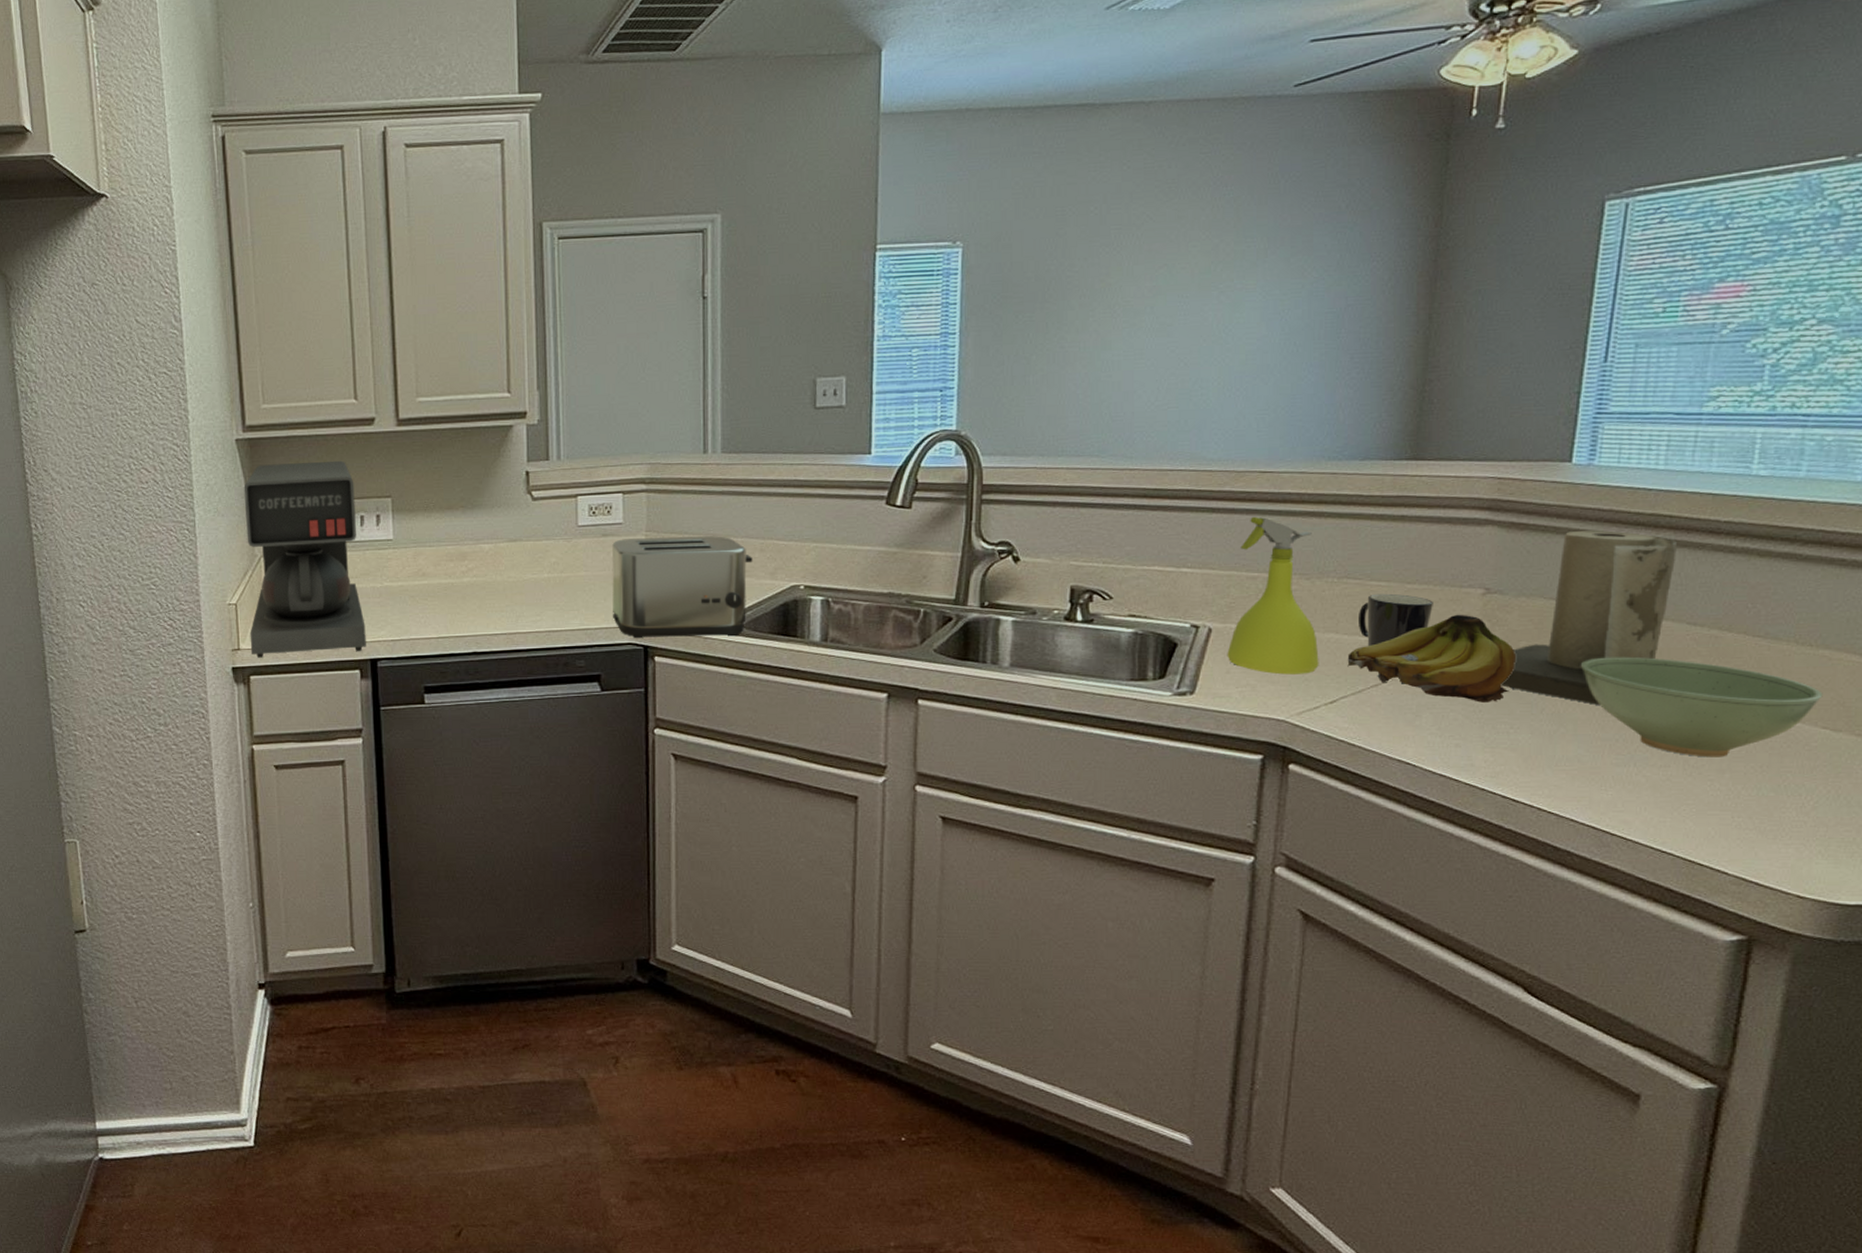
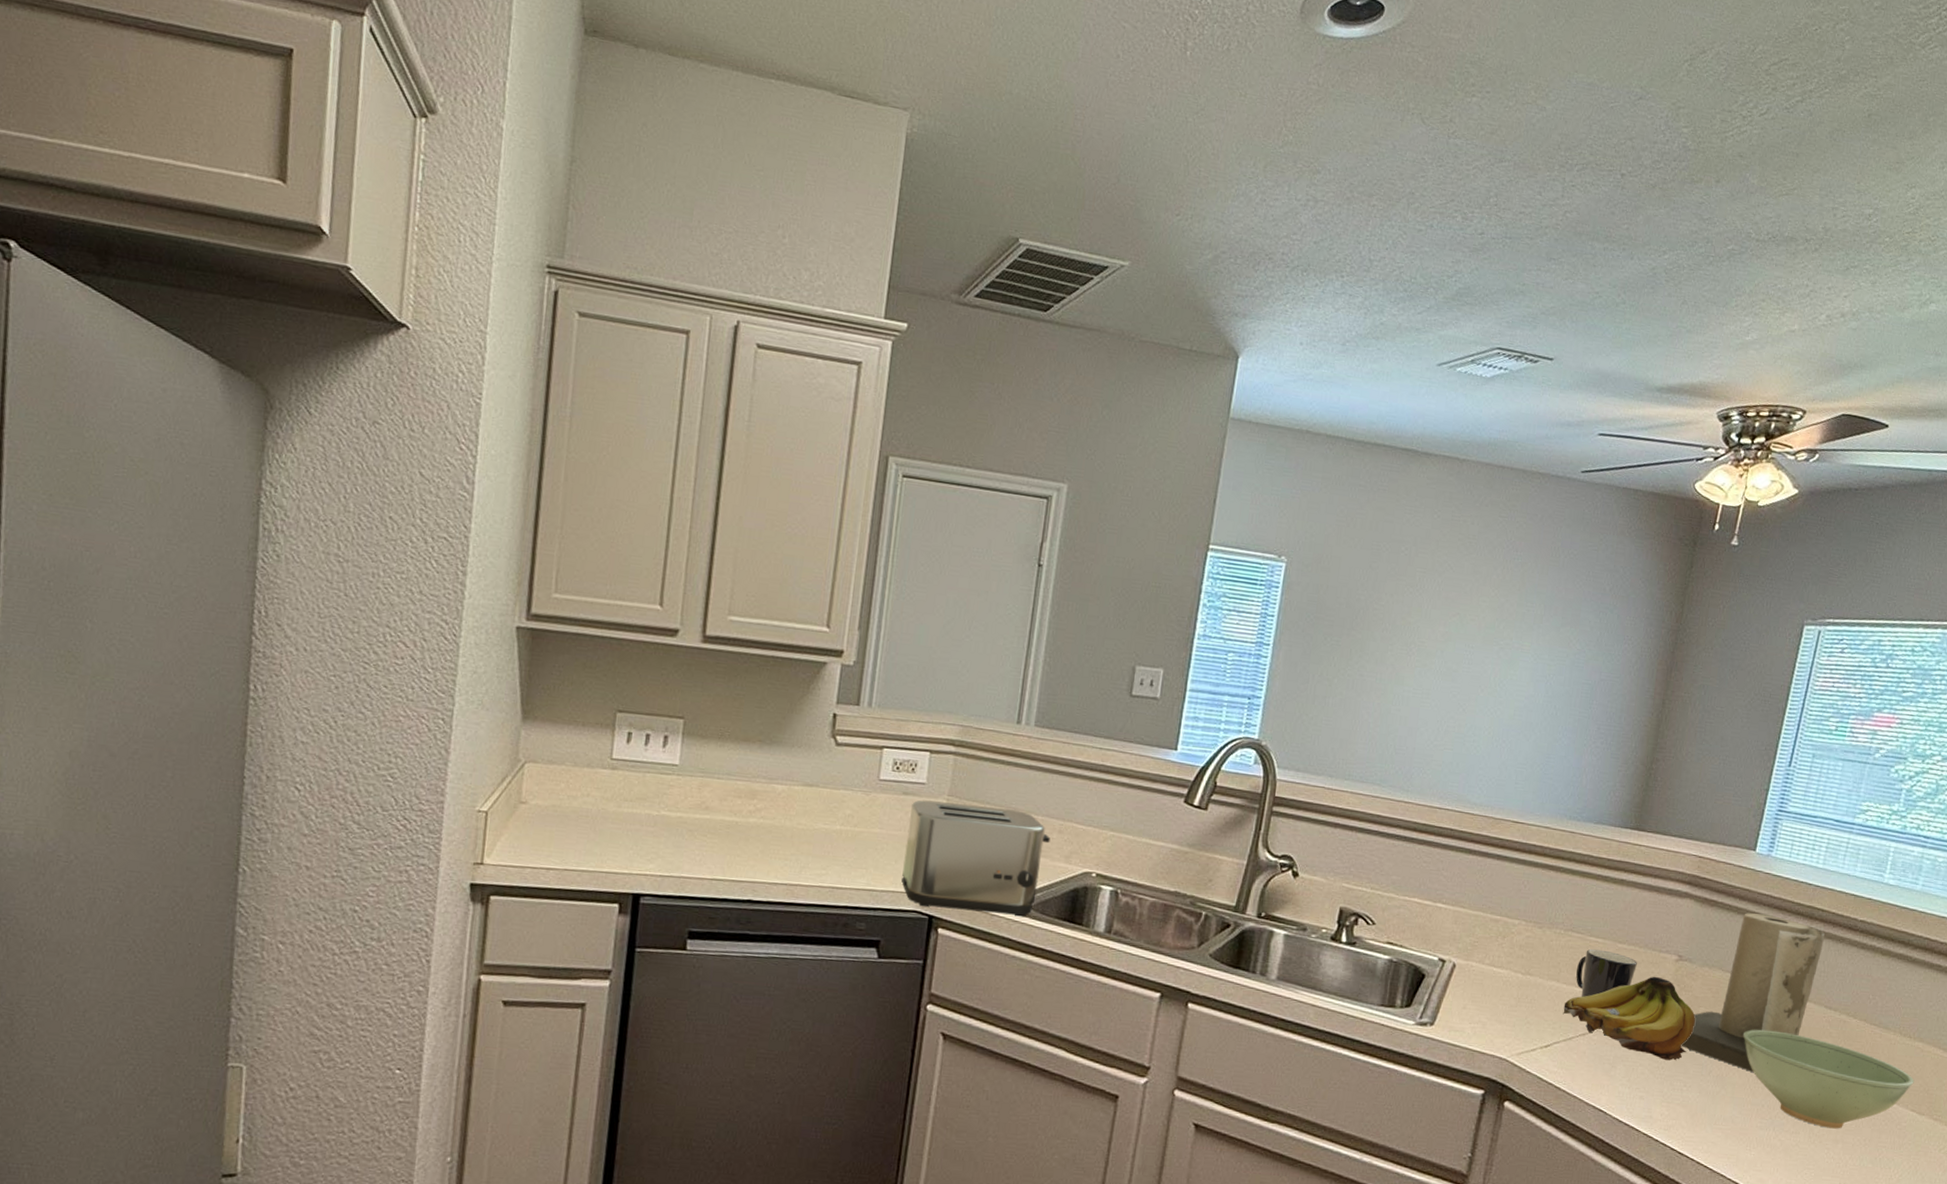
coffee maker: present [244,460,366,658] -> none [496,660,645,883]
spray bottle: present [1227,516,1319,675] -> none [1465,862,1549,1018]

